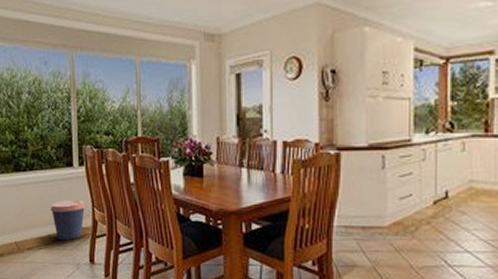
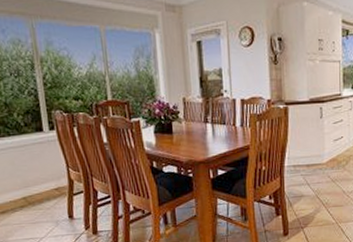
coffee cup: present [50,200,86,241] -> none [22,162,60,202]

